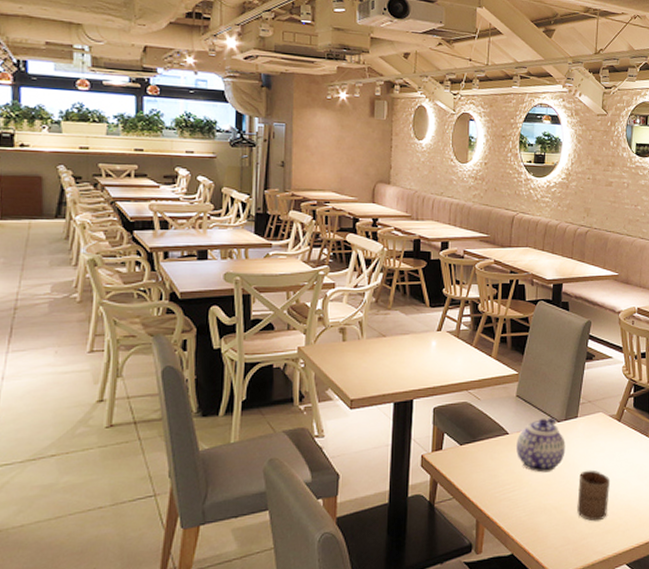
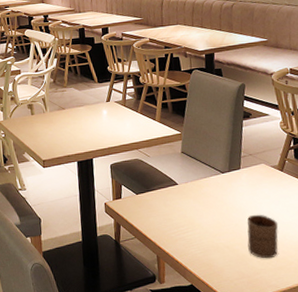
teapot: present [516,417,566,473] -> none [185,169,232,217]

